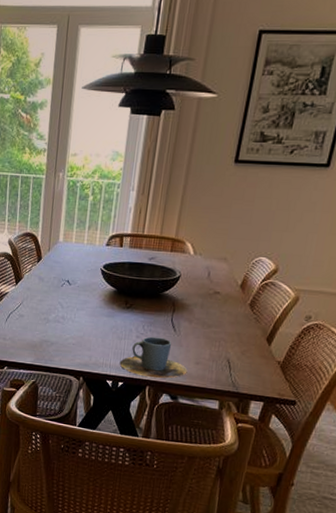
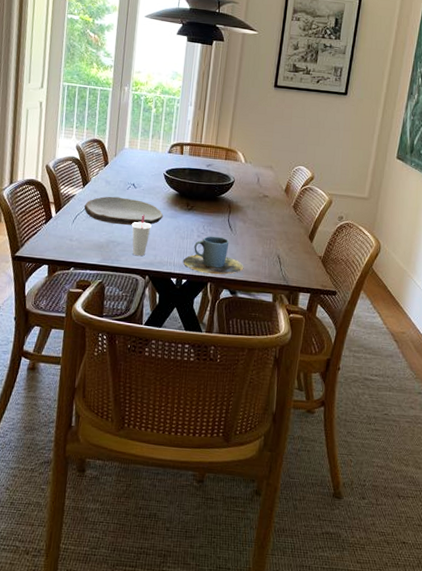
plate: none [17,293,100,324] -> present [84,196,164,225]
cup: none [66,313,87,357] -> present [132,215,151,257]

